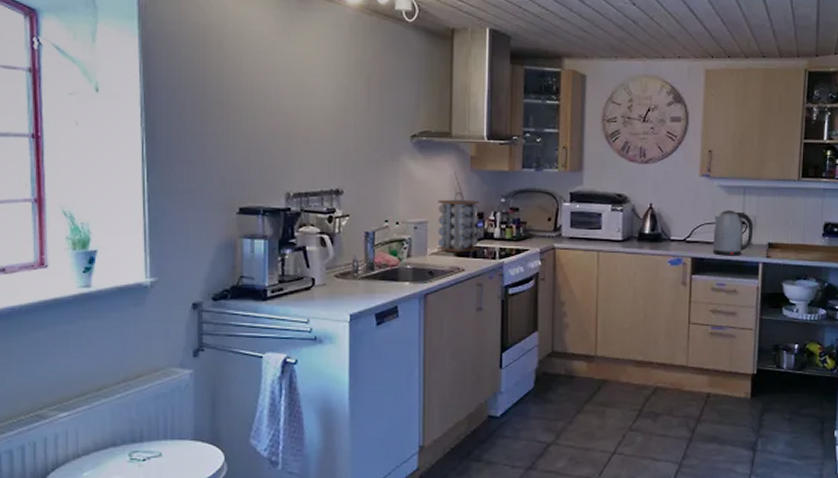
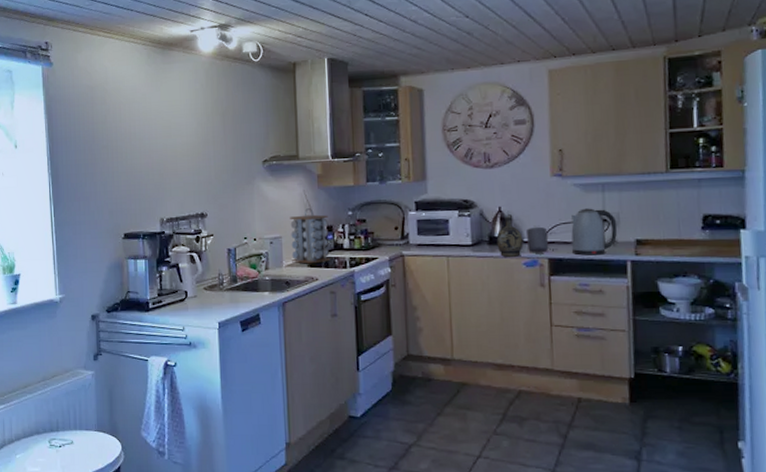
ceramic jug: none [645,212,670,254] -> present [496,214,523,257]
canister: none [671,224,700,253] -> present [524,225,557,255]

